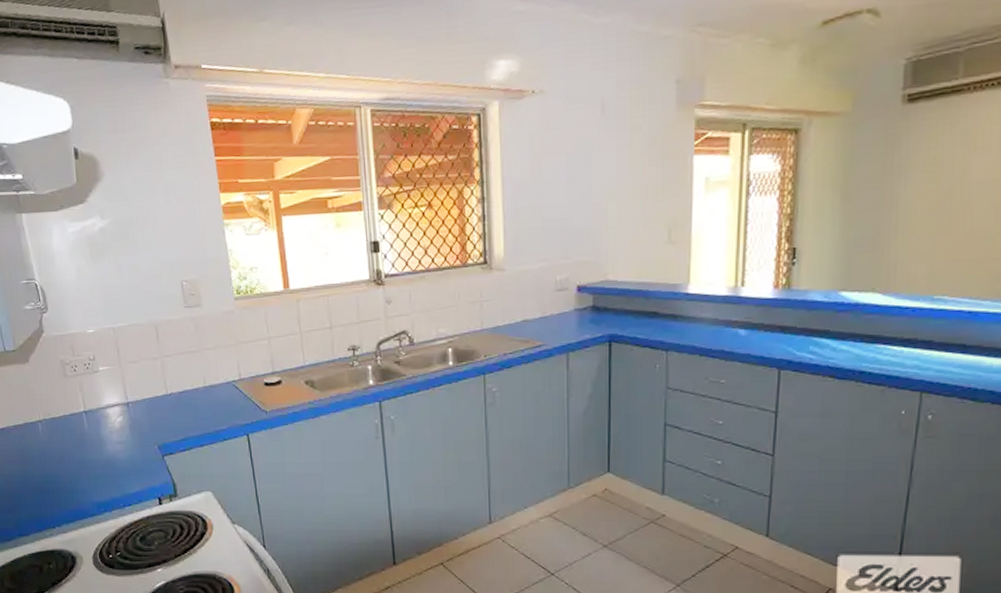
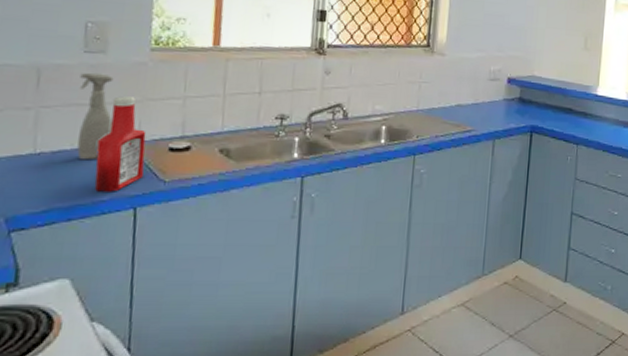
spray bottle: none [186,323,218,398] -> present [77,72,114,160]
ketchup bottle: none [210,342,249,422] -> present [94,96,147,192]

